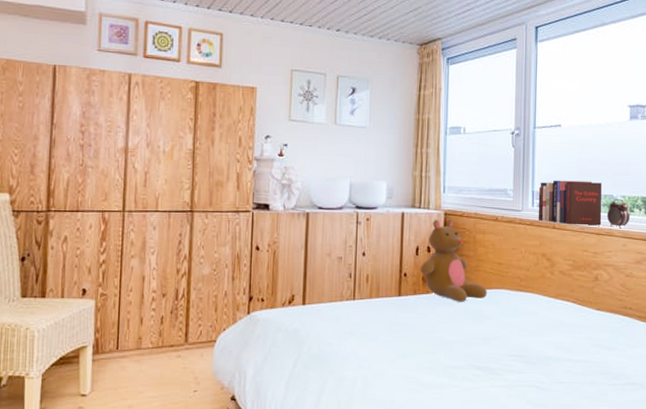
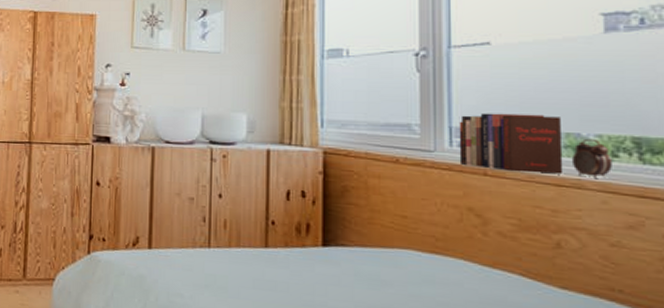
teddy bear: present [421,219,488,303] -> none [293,159,387,263]

